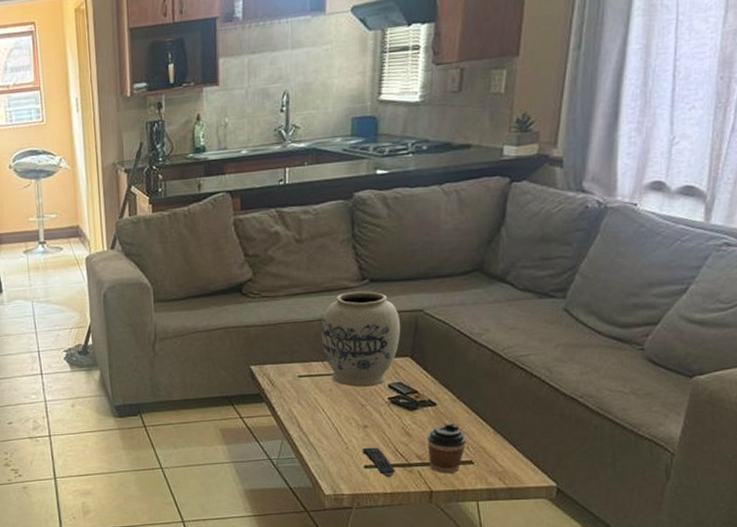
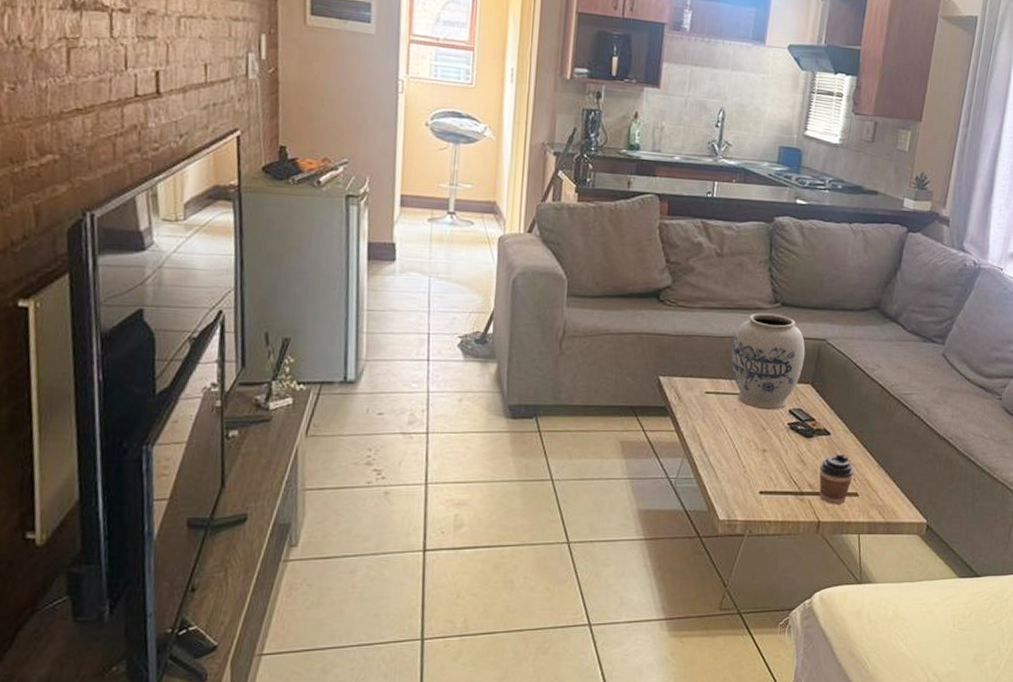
remote control: present [363,447,396,477] -> none [759,472,789,504]

